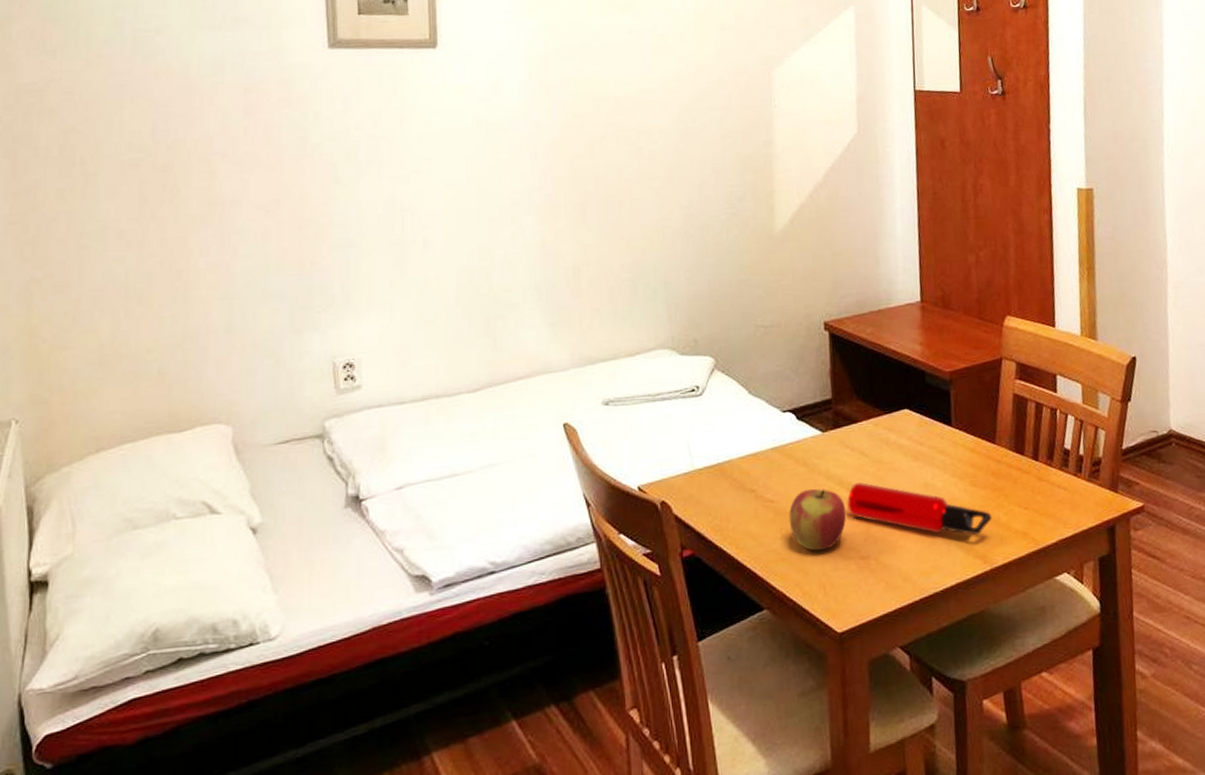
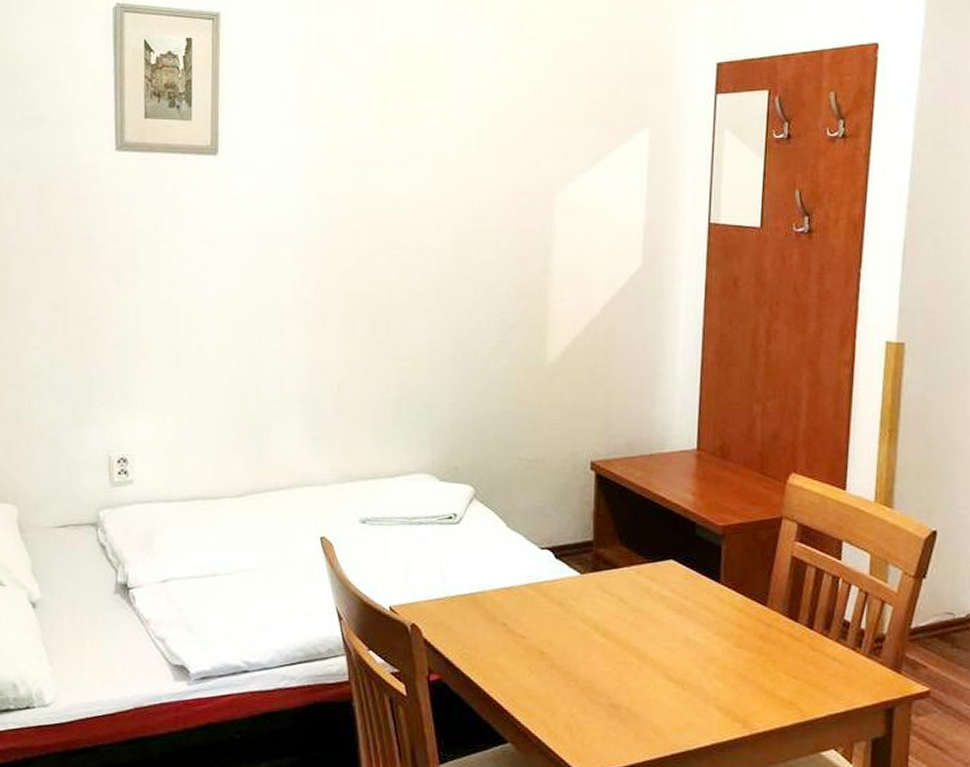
apple: present [788,488,847,551] -> none [539,629,600,692]
water bottle: present [846,482,993,536] -> none [600,629,757,699]

